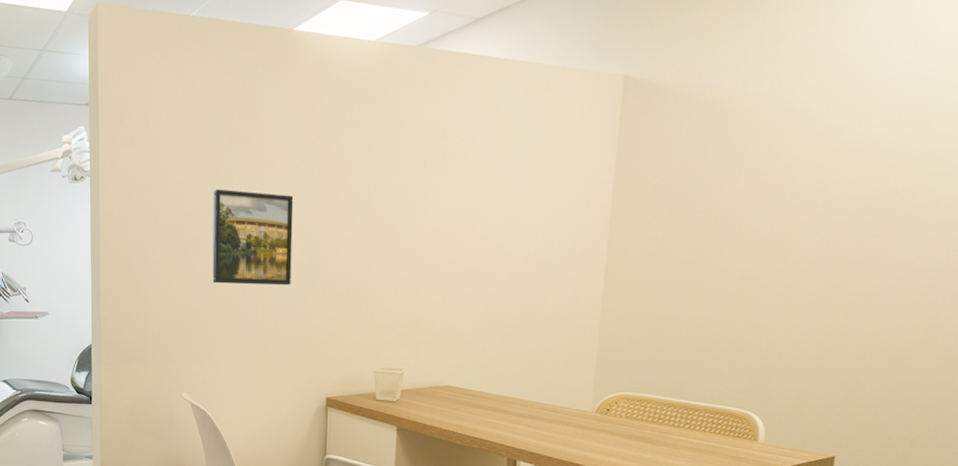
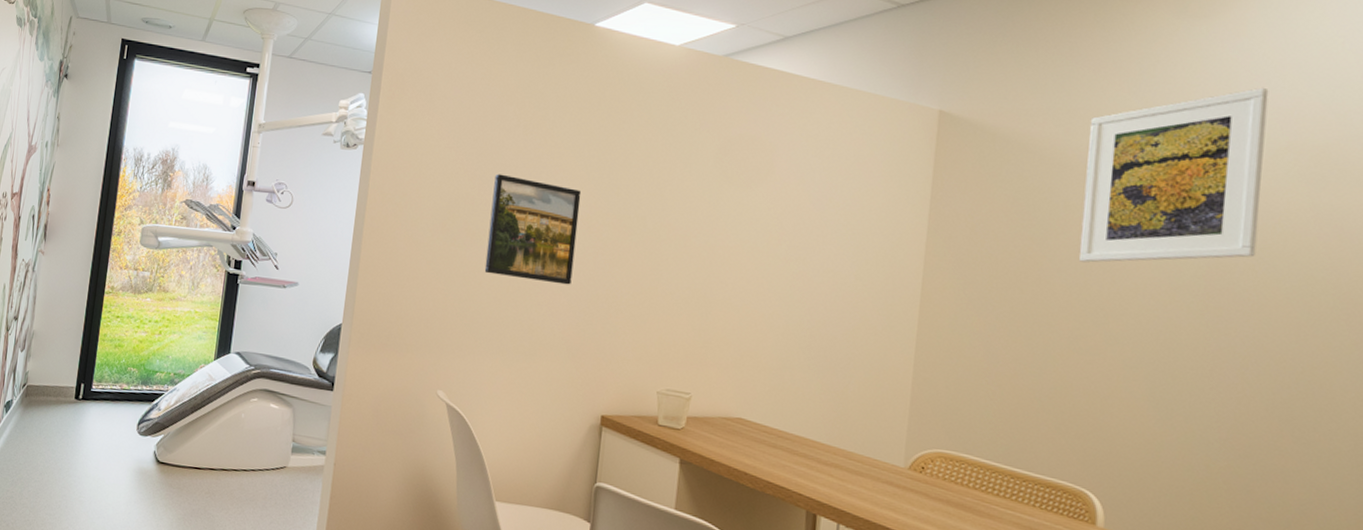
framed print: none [751,13,941,208] -> present [1078,87,1269,263]

